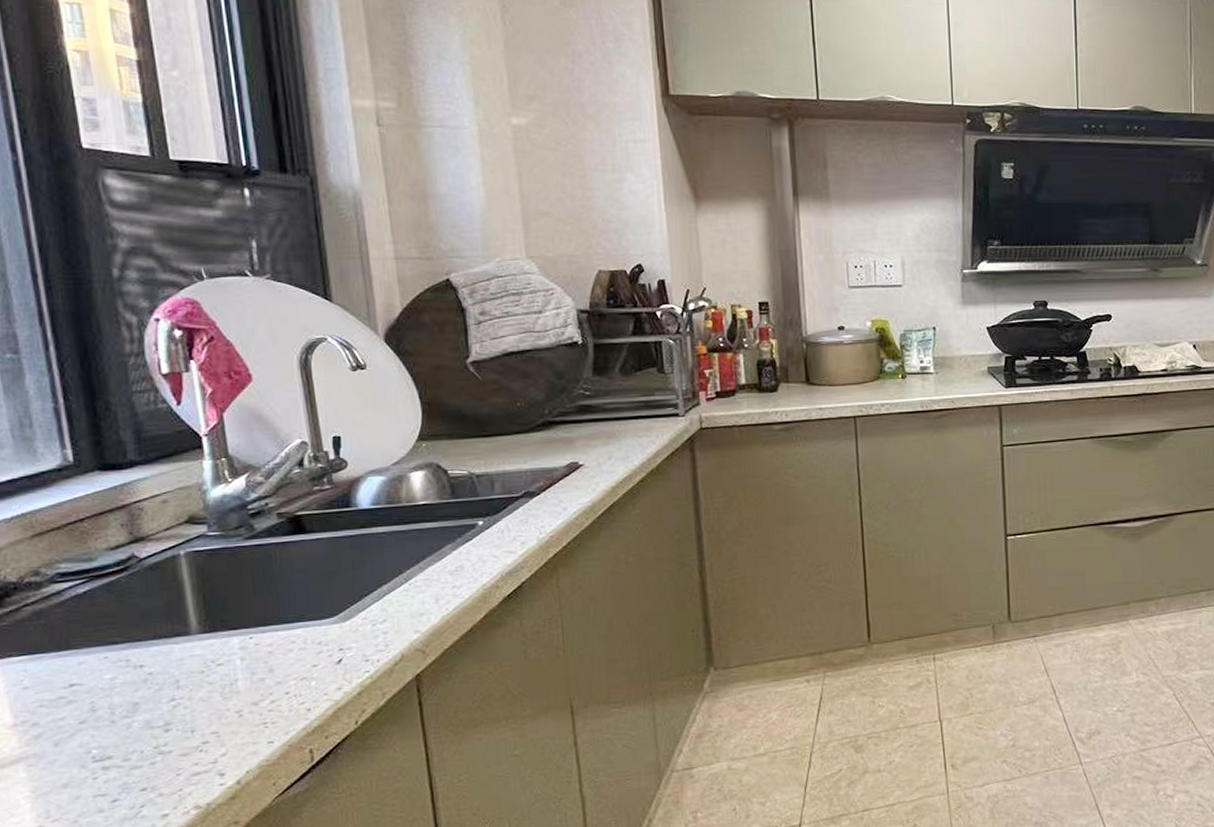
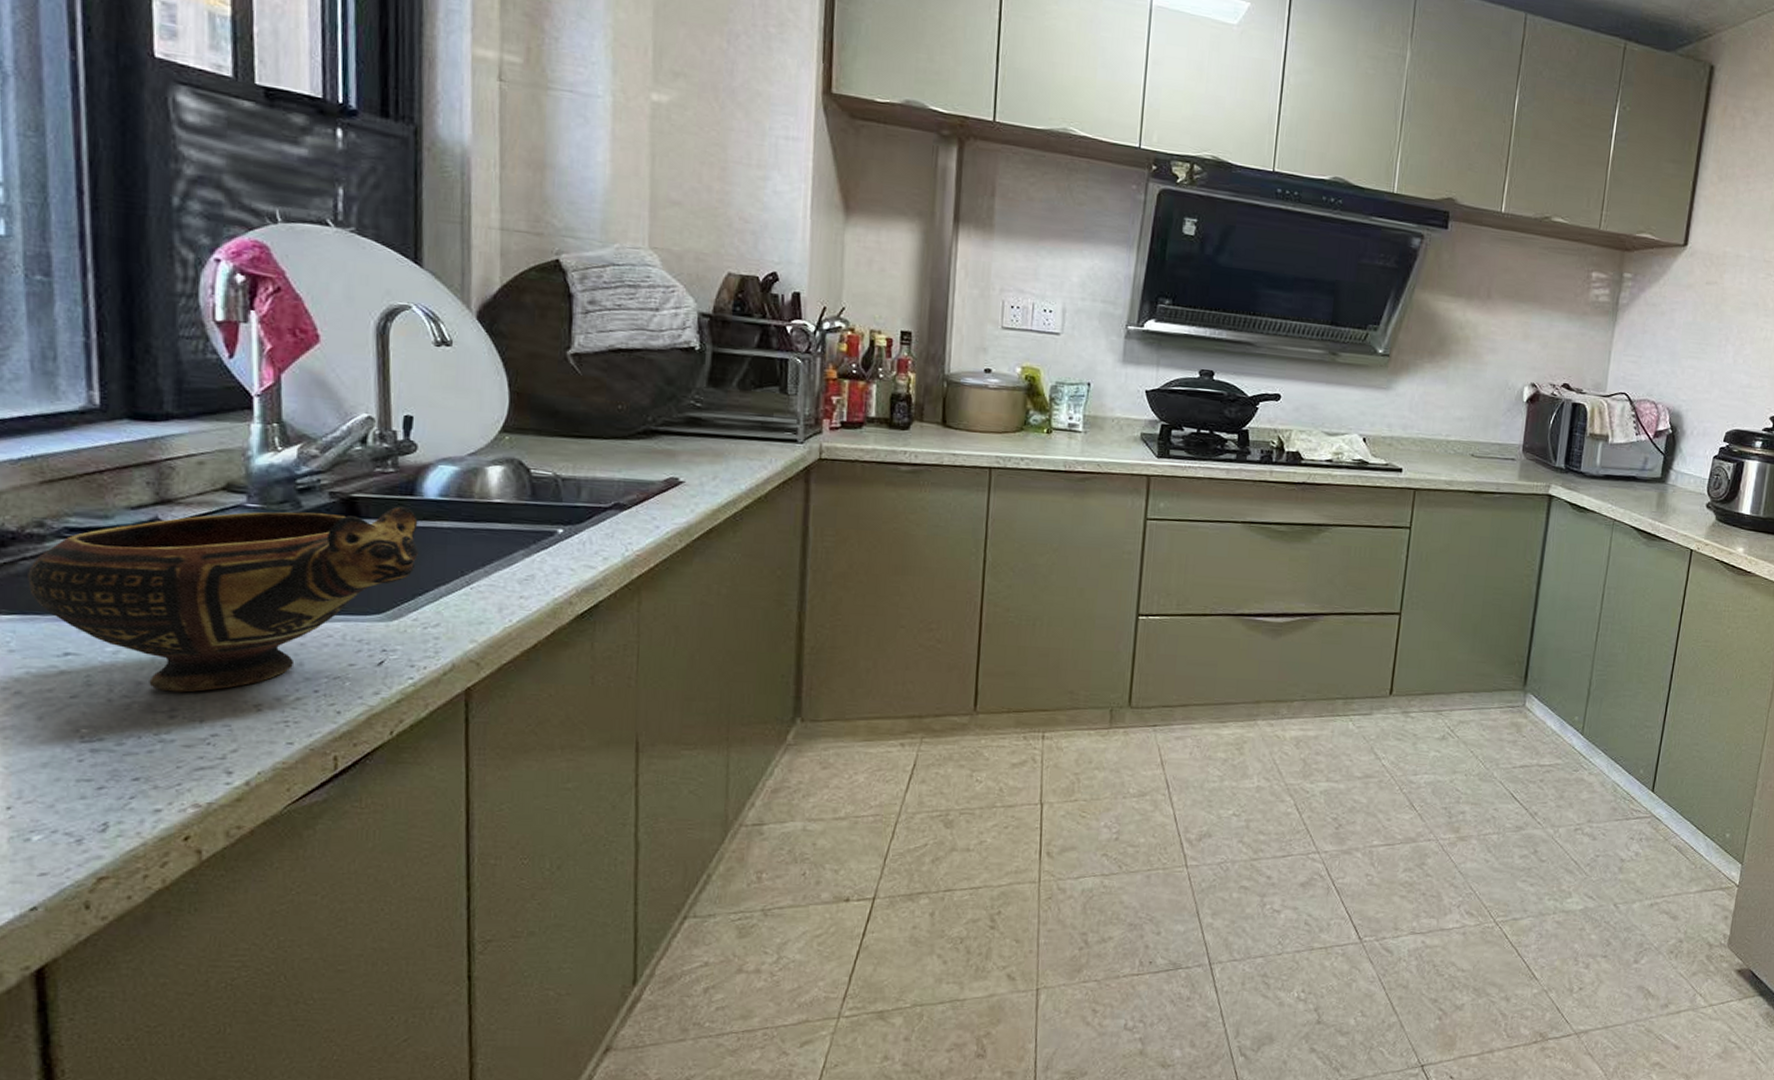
ceramic bowl: none [31,518,360,708] -> present [28,506,418,693]

